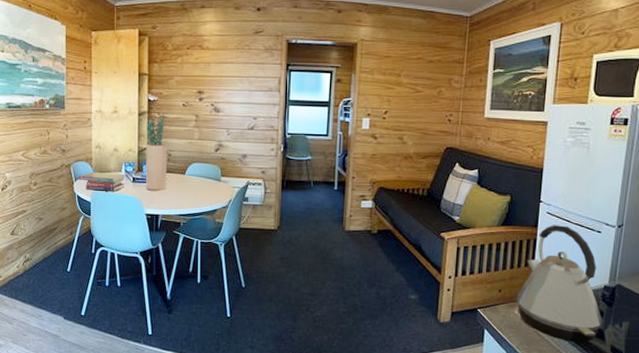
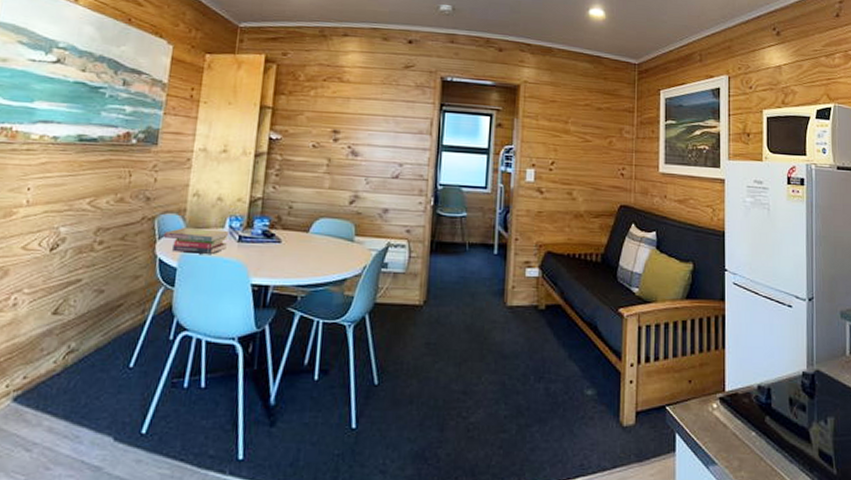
vase: present [146,112,167,191] -> none [256,154,290,254]
kettle: present [516,225,603,343] -> none [708,298,807,446]

